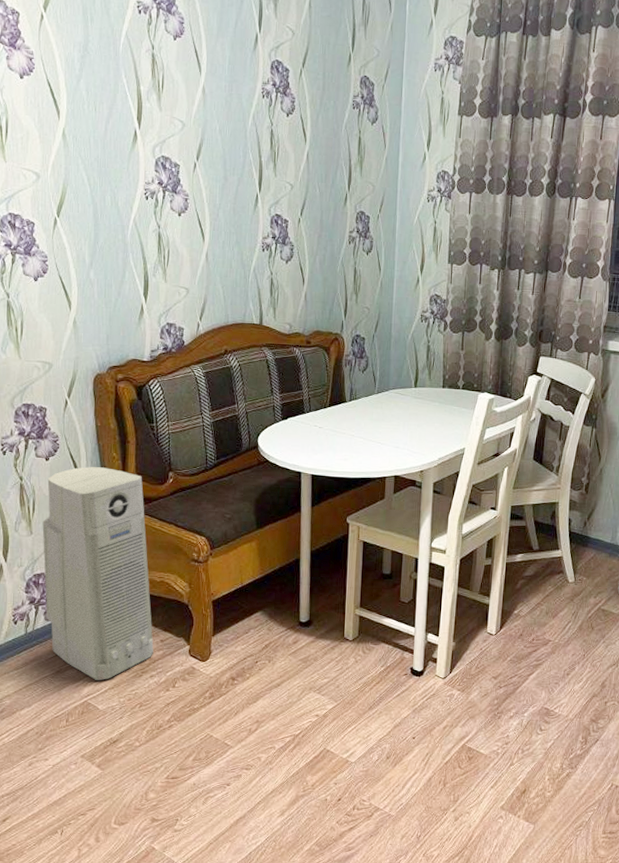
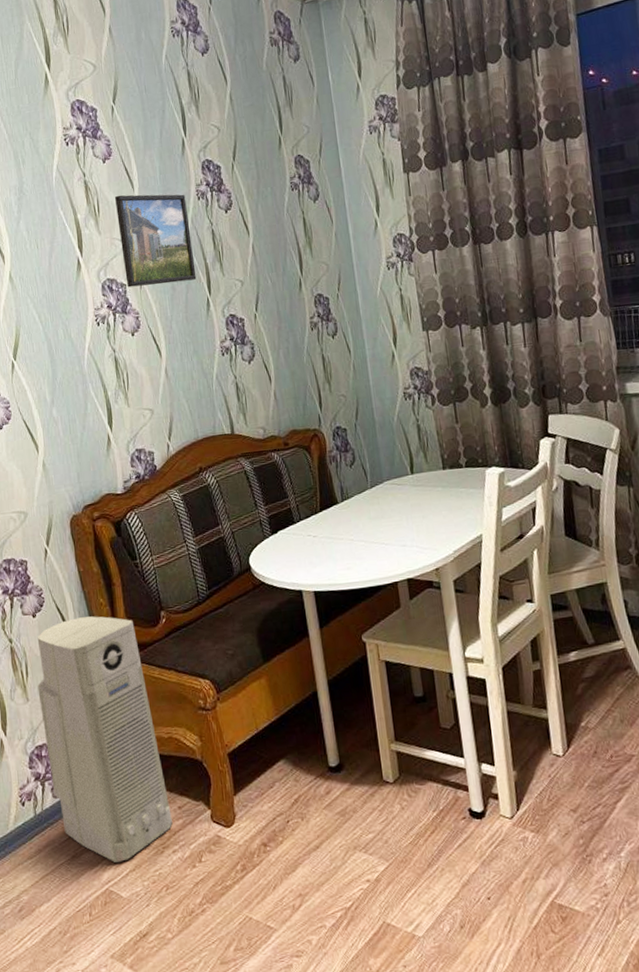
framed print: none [180,75,251,174] -> present [114,194,197,288]

